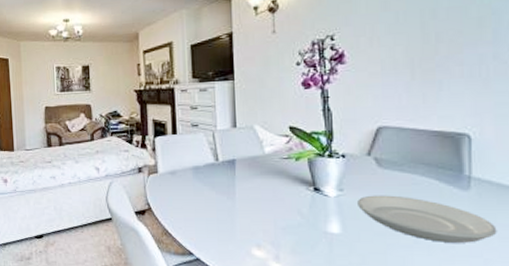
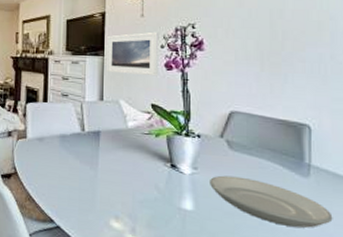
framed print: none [236,48,294,98] -> present [107,32,158,77]

